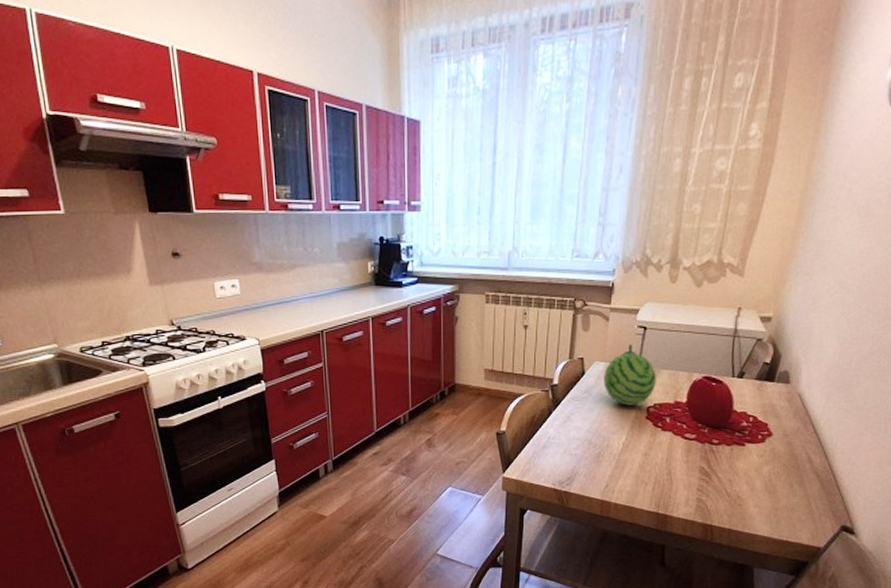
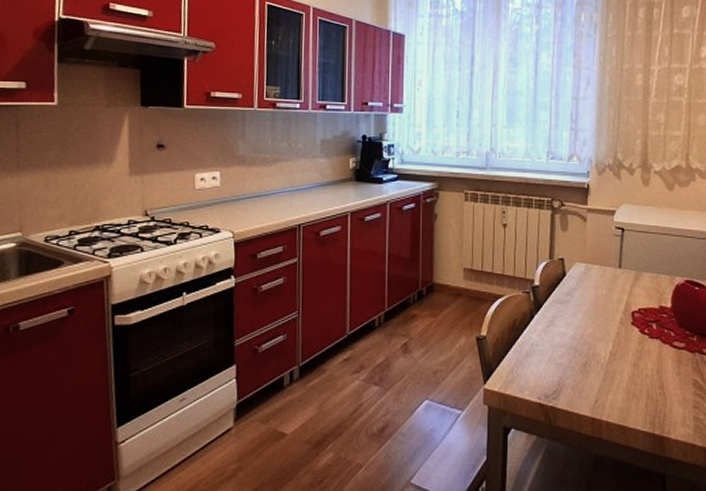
fruit: present [603,345,656,406] -> none [585,246,639,310]

